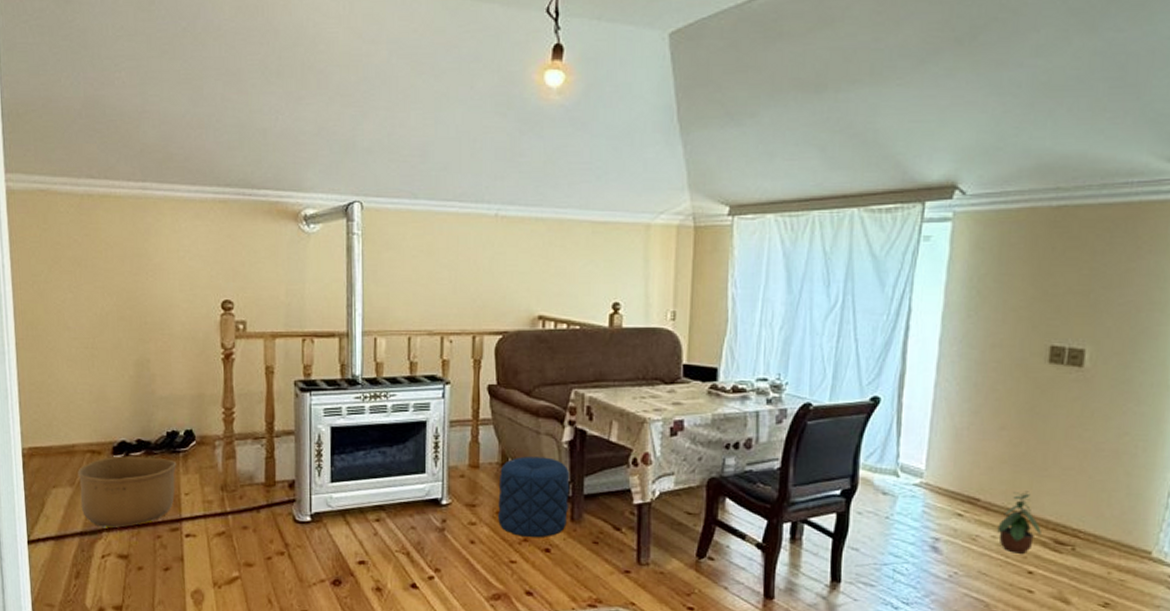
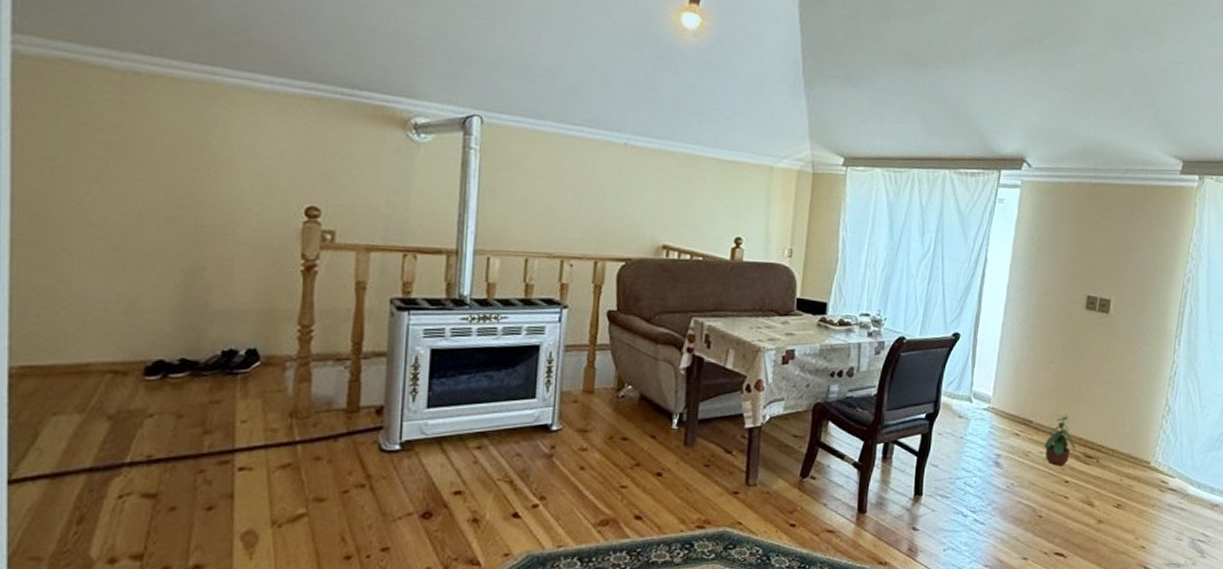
basket: present [78,456,177,528] -> none [91,377,233,462]
pouf: present [498,456,570,537] -> none [611,382,685,461]

